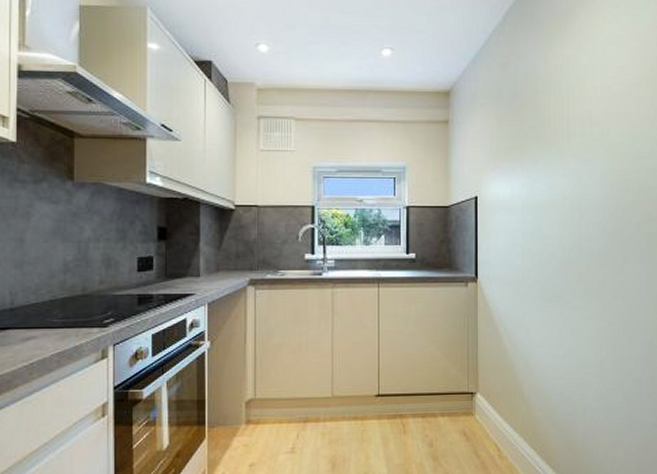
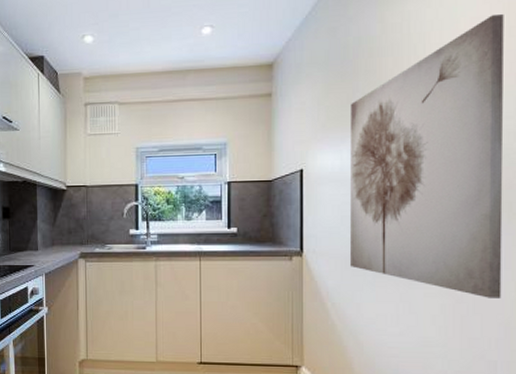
wall art: none [519,65,645,320] -> present [349,13,504,298]

